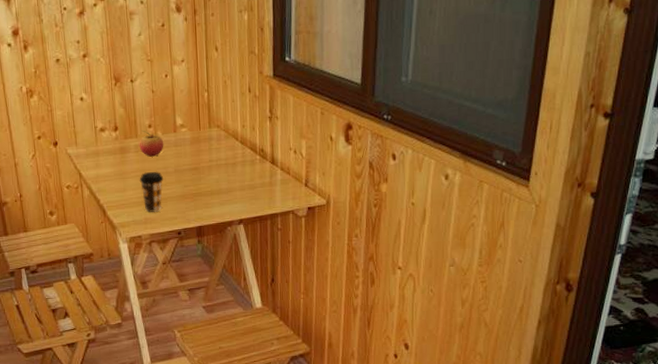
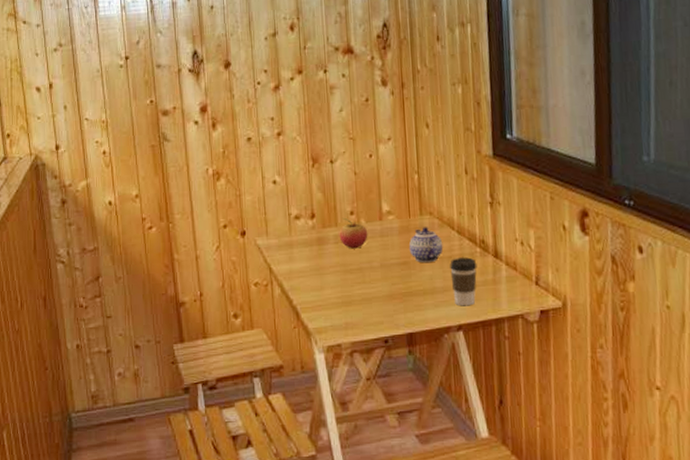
coffee cup: present [139,172,164,212] -> none [339,267,368,316]
teapot: none [199,138,228,169] -> present [409,227,443,263]
coffee cup: none [233,164,257,204] -> present [450,257,477,306]

